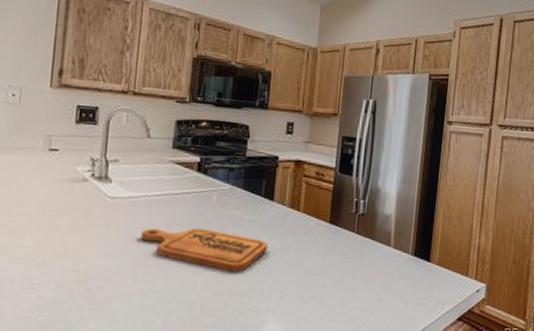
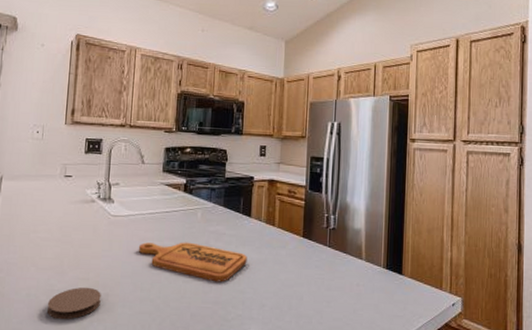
coaster: none [25,279,94,318] -> present [47,287,101,320]

